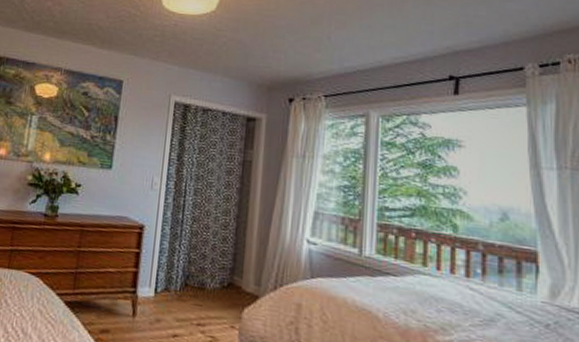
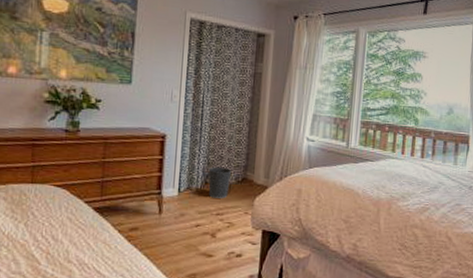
wastebasket: none [188,266,217,306] -> present [208,166,232,198]

